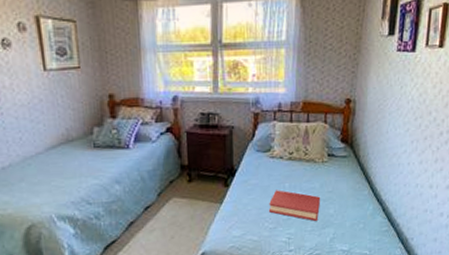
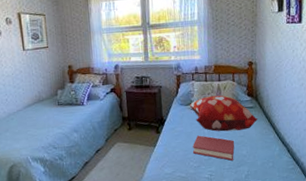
decorative pillow: none [268,140,352,186] -> present [189,95,258,132]

